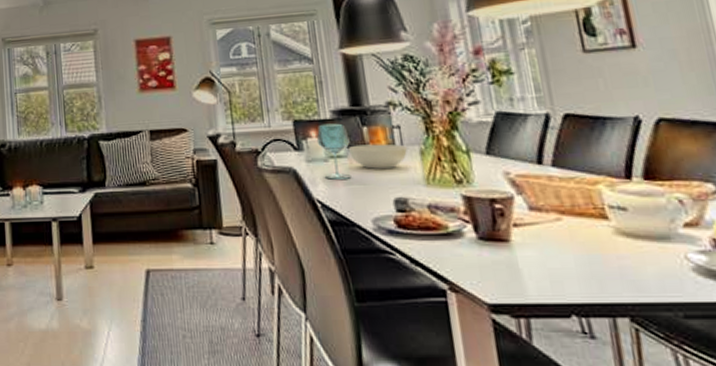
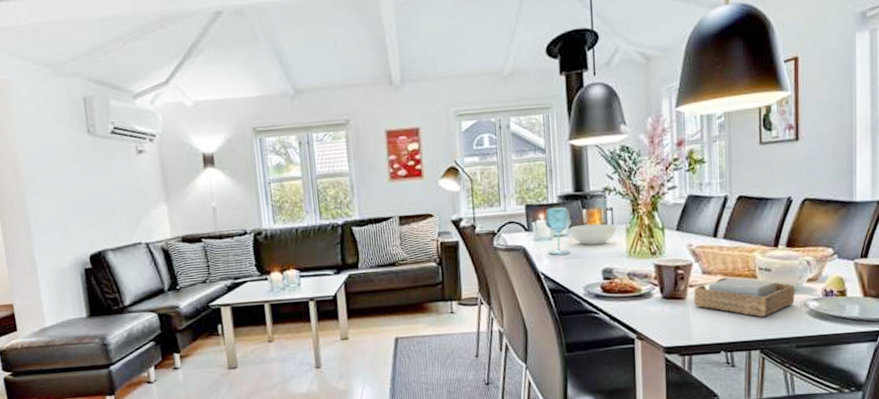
napkin holder: none [520,216,670,271] -> present [694,277,795,317]

